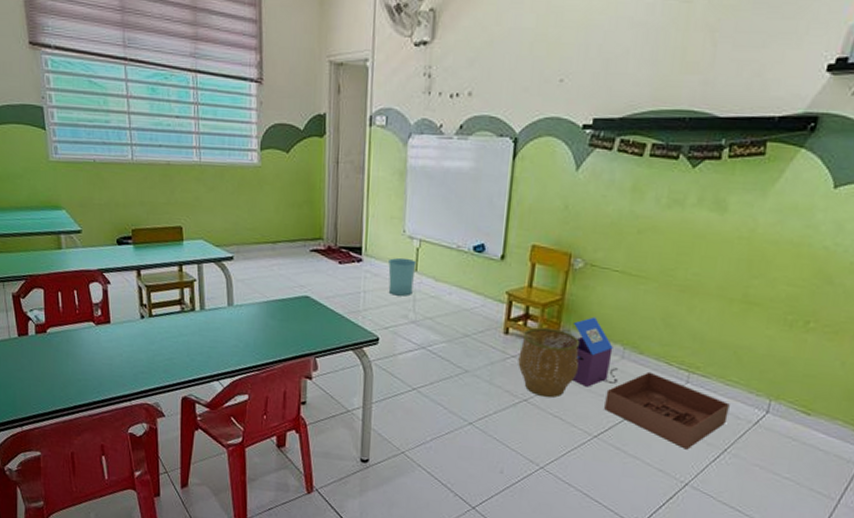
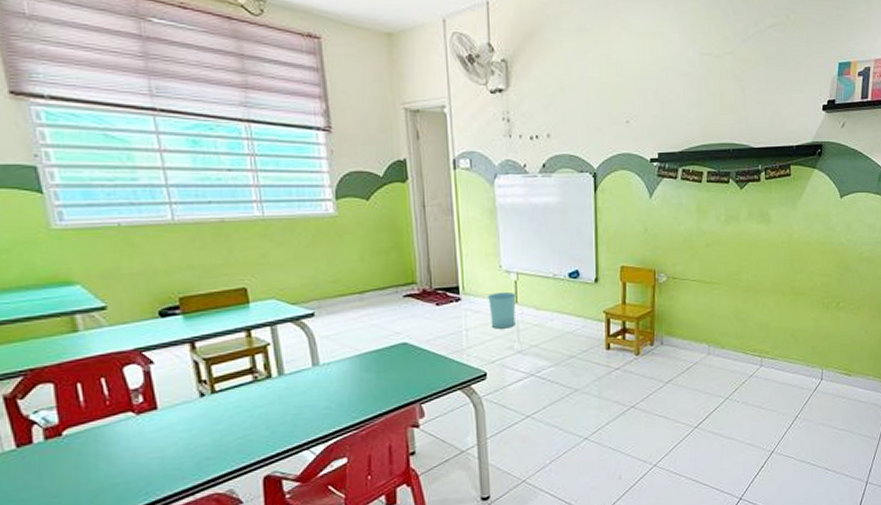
basket: present [518,327,580,398] -> none [622,337,675,401]
toy box: present [562,317,618,387] -> none [658,322,707,385]
storage bin: present [604,371,730,450] -> none [700,362,795,423]

